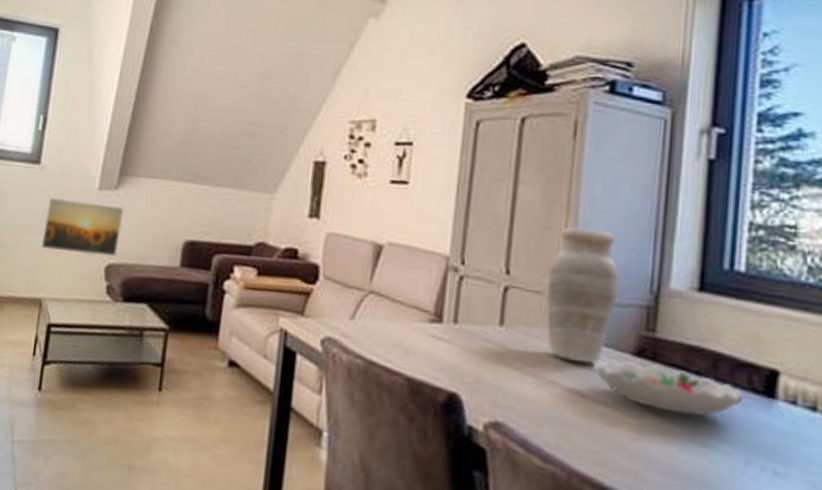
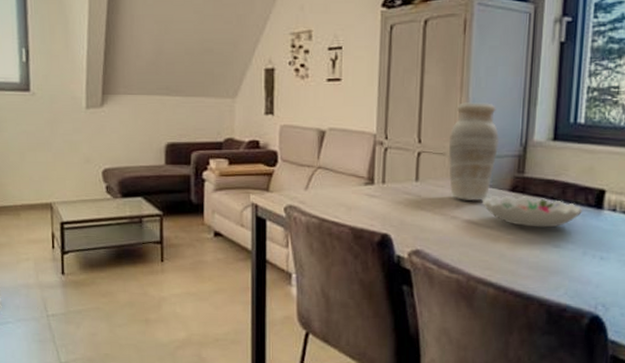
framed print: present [40,198,124,257] -> none [43,119,112,163]

